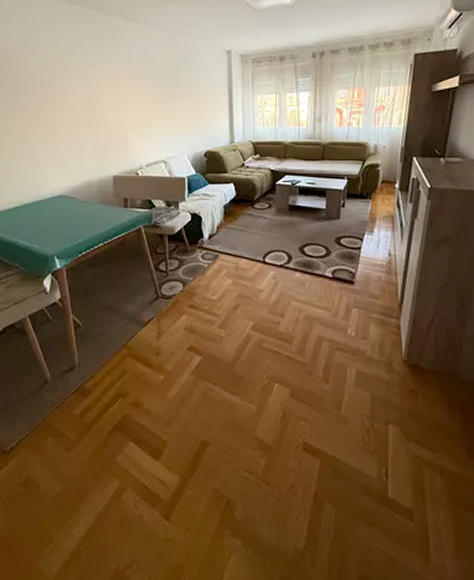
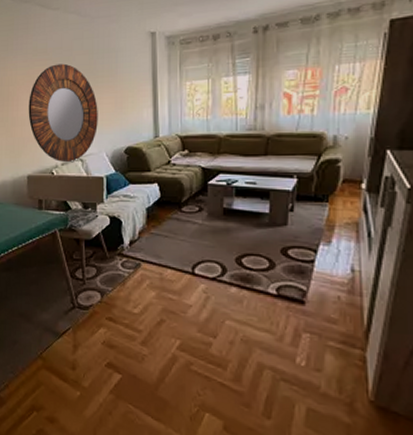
home mirror: none [114,73,180,164] -> present [28,63,98,163]

